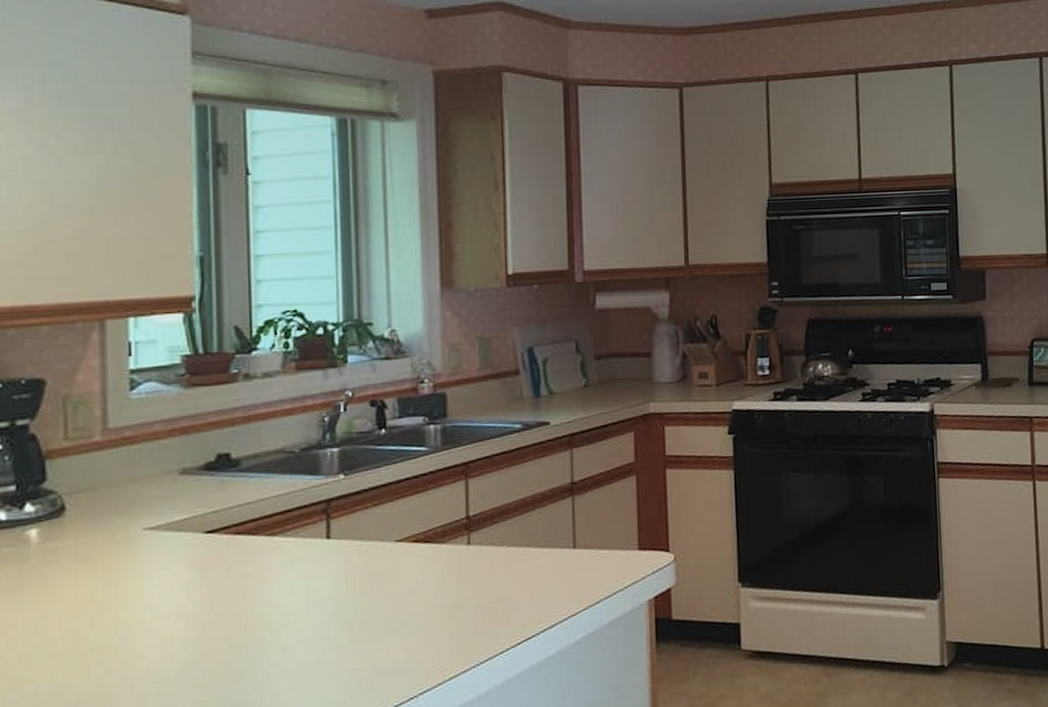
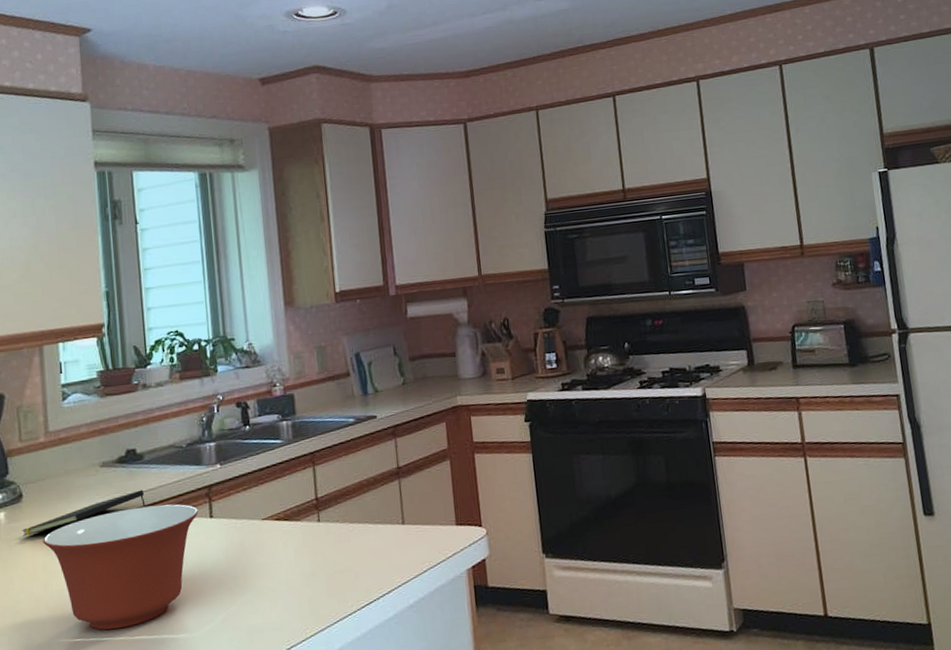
notepad: none [61,503,240,560] -> present [21,489,146,537]
mixing bowl: none [91,521,311,675] -> present [42,504,198,630]

